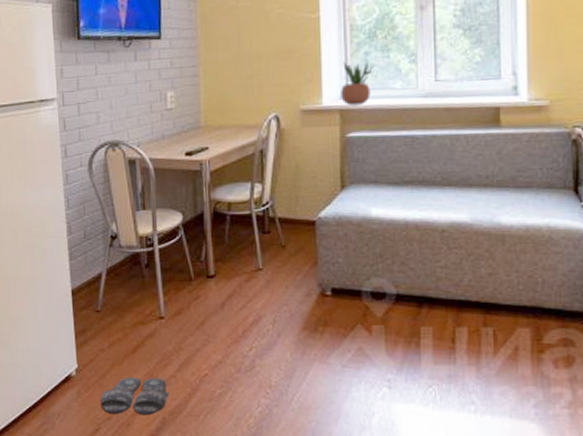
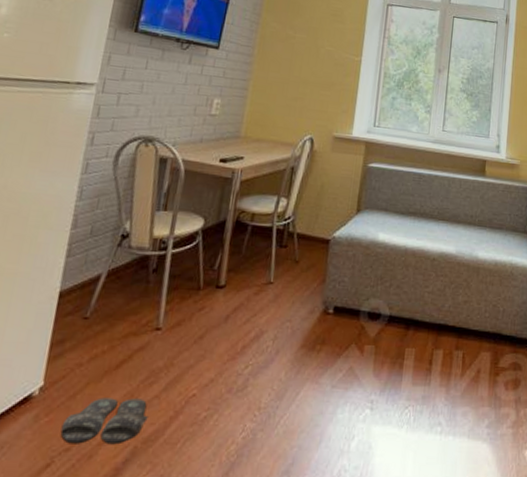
potted plant: present [341,60,373,106] -> none [368,101,397,141]

